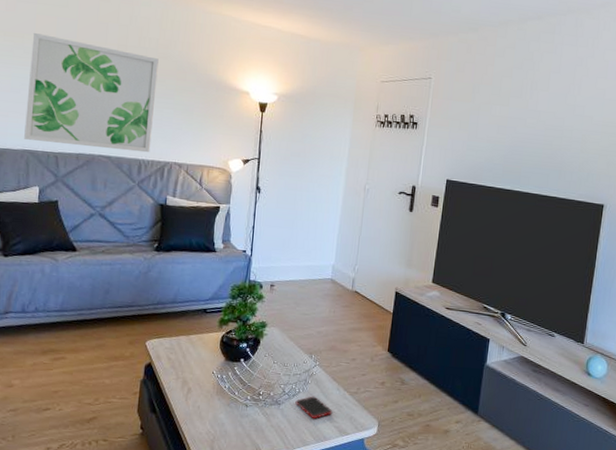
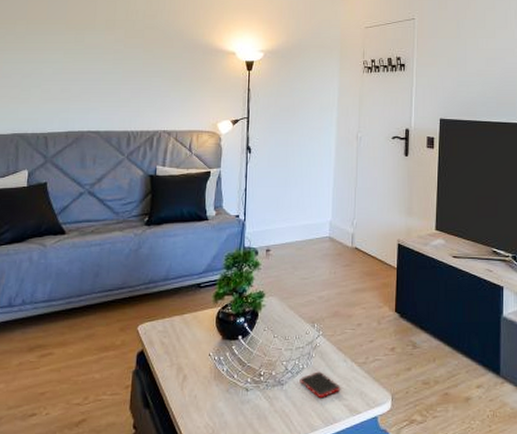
wall art: present [24,32,159,153] -> none [14,17,146,124]

